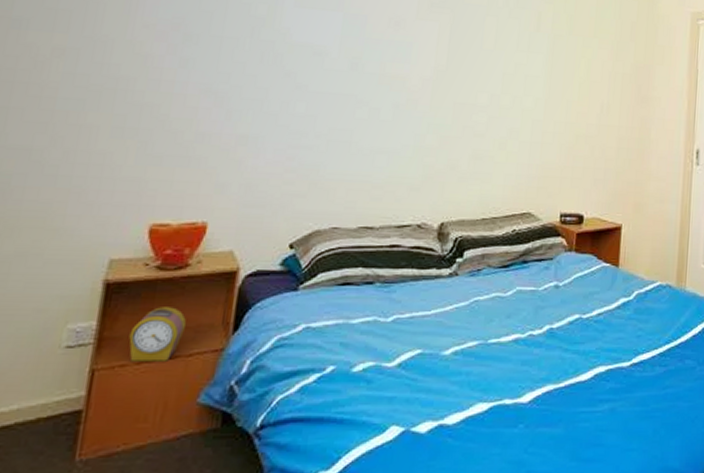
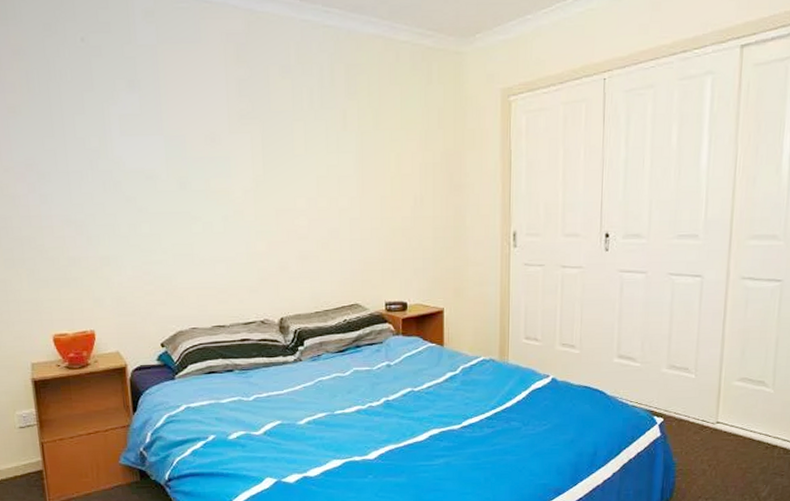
alarm clock: present [129,307,187,361] -> none [60,396,99,436]

